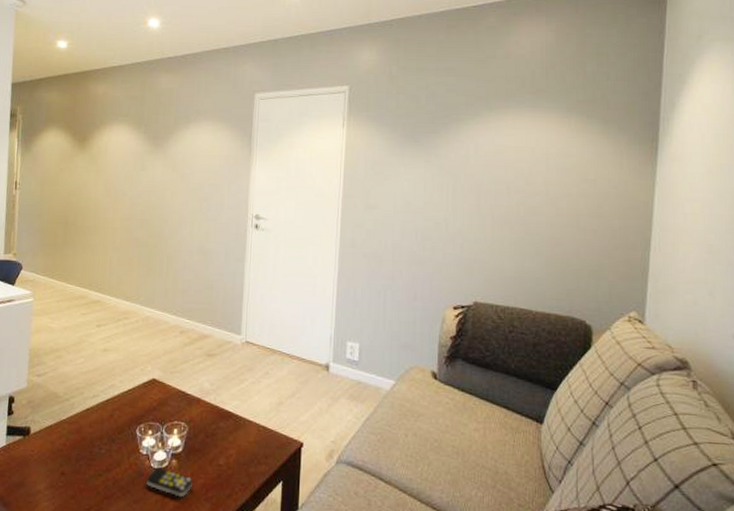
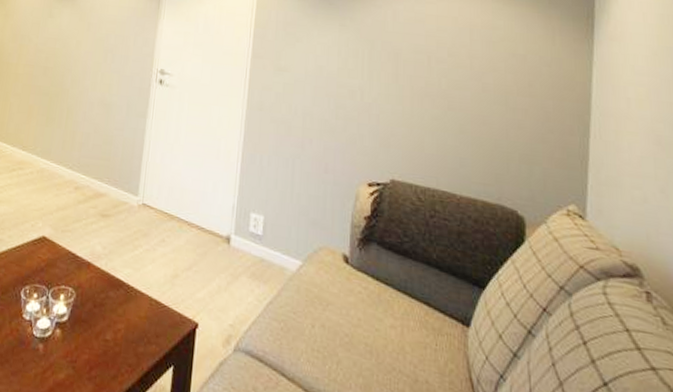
remote control: present [146,467,194,498] -> none [26,336,77,374]

